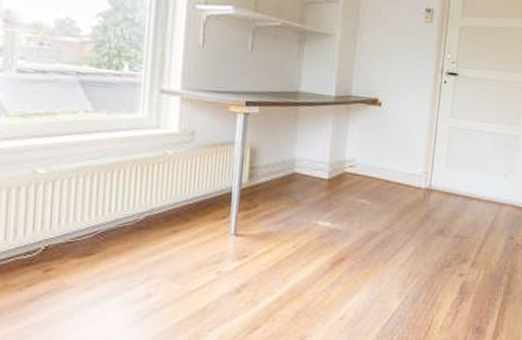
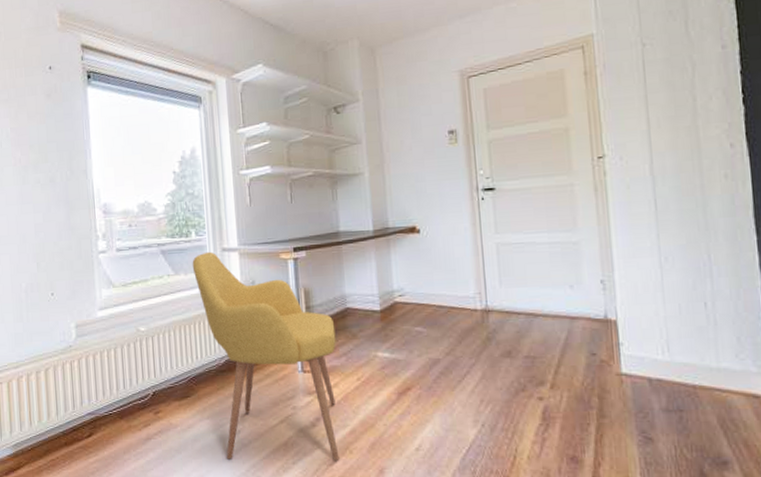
chair: none [119,90,279,328] -> present [192,251,339,460]

